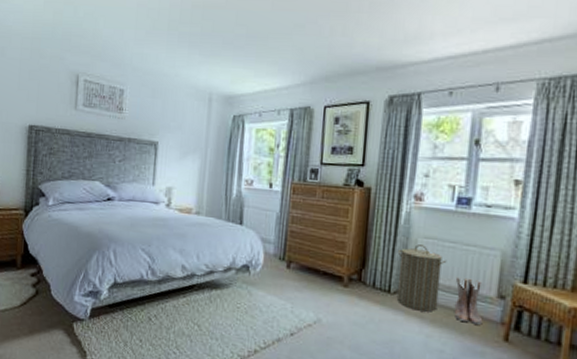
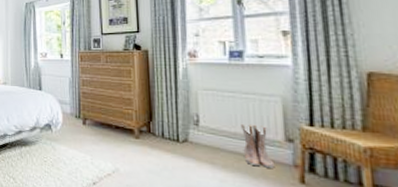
laundry hamper: present [396,244,447,312] -> none [180,96,229,158]

